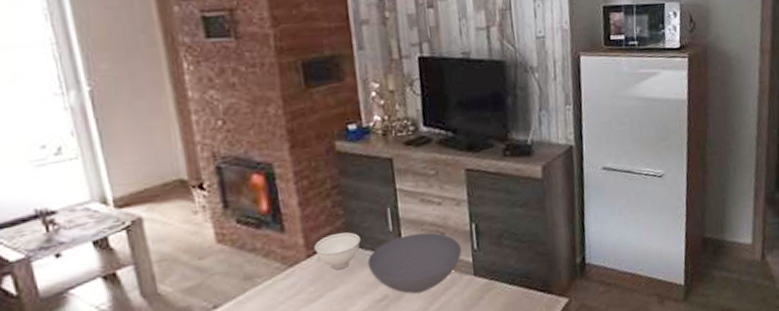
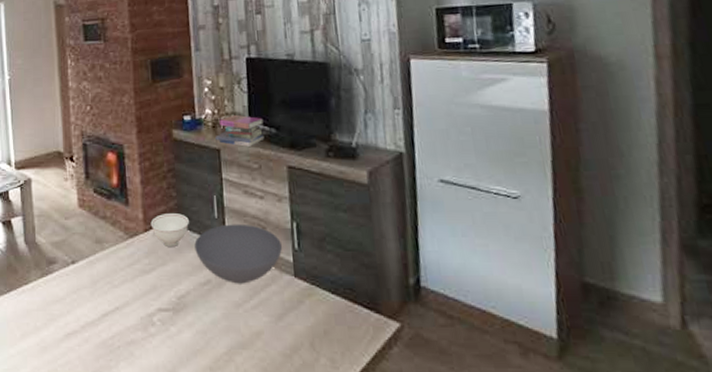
books: none [386,119,441,153] -> present [215,114,265,147]

